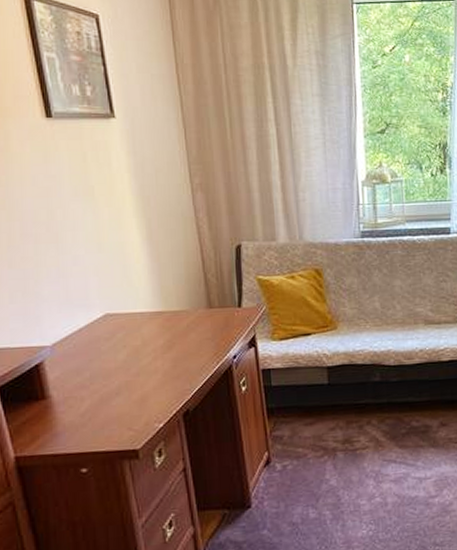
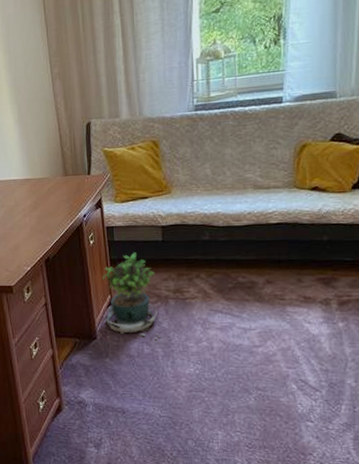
potted plant: none [258,399,329,501] -> present [103,253,161,340]

